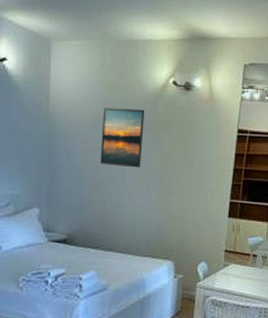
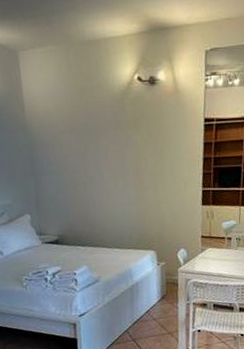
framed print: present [100,107,145,168] -> none [75,109,117,168]

